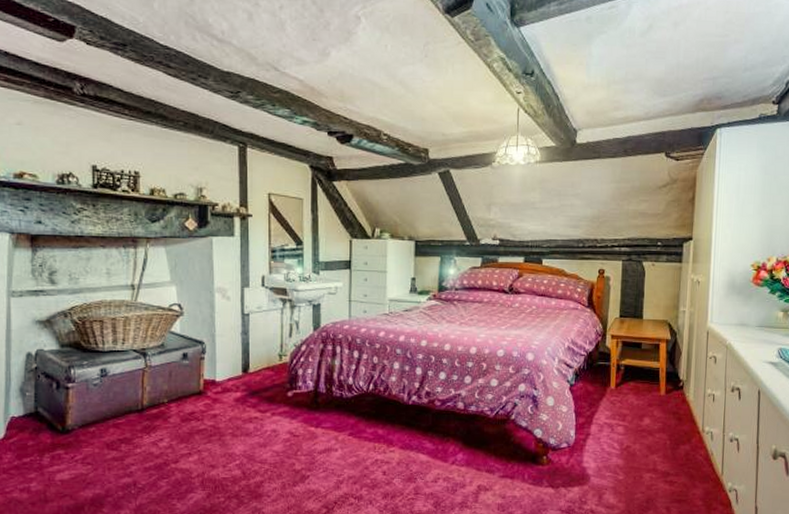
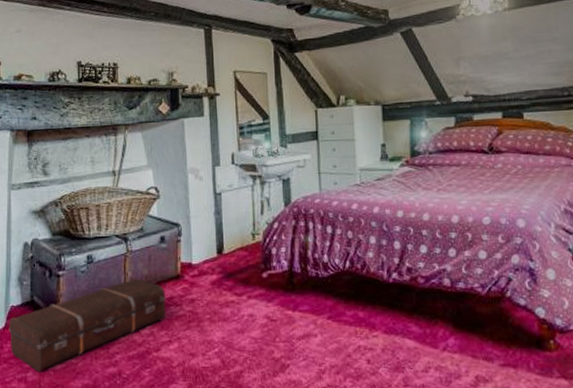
suitcase: none [8,393,186,483] -> present [8,278,166,373]

